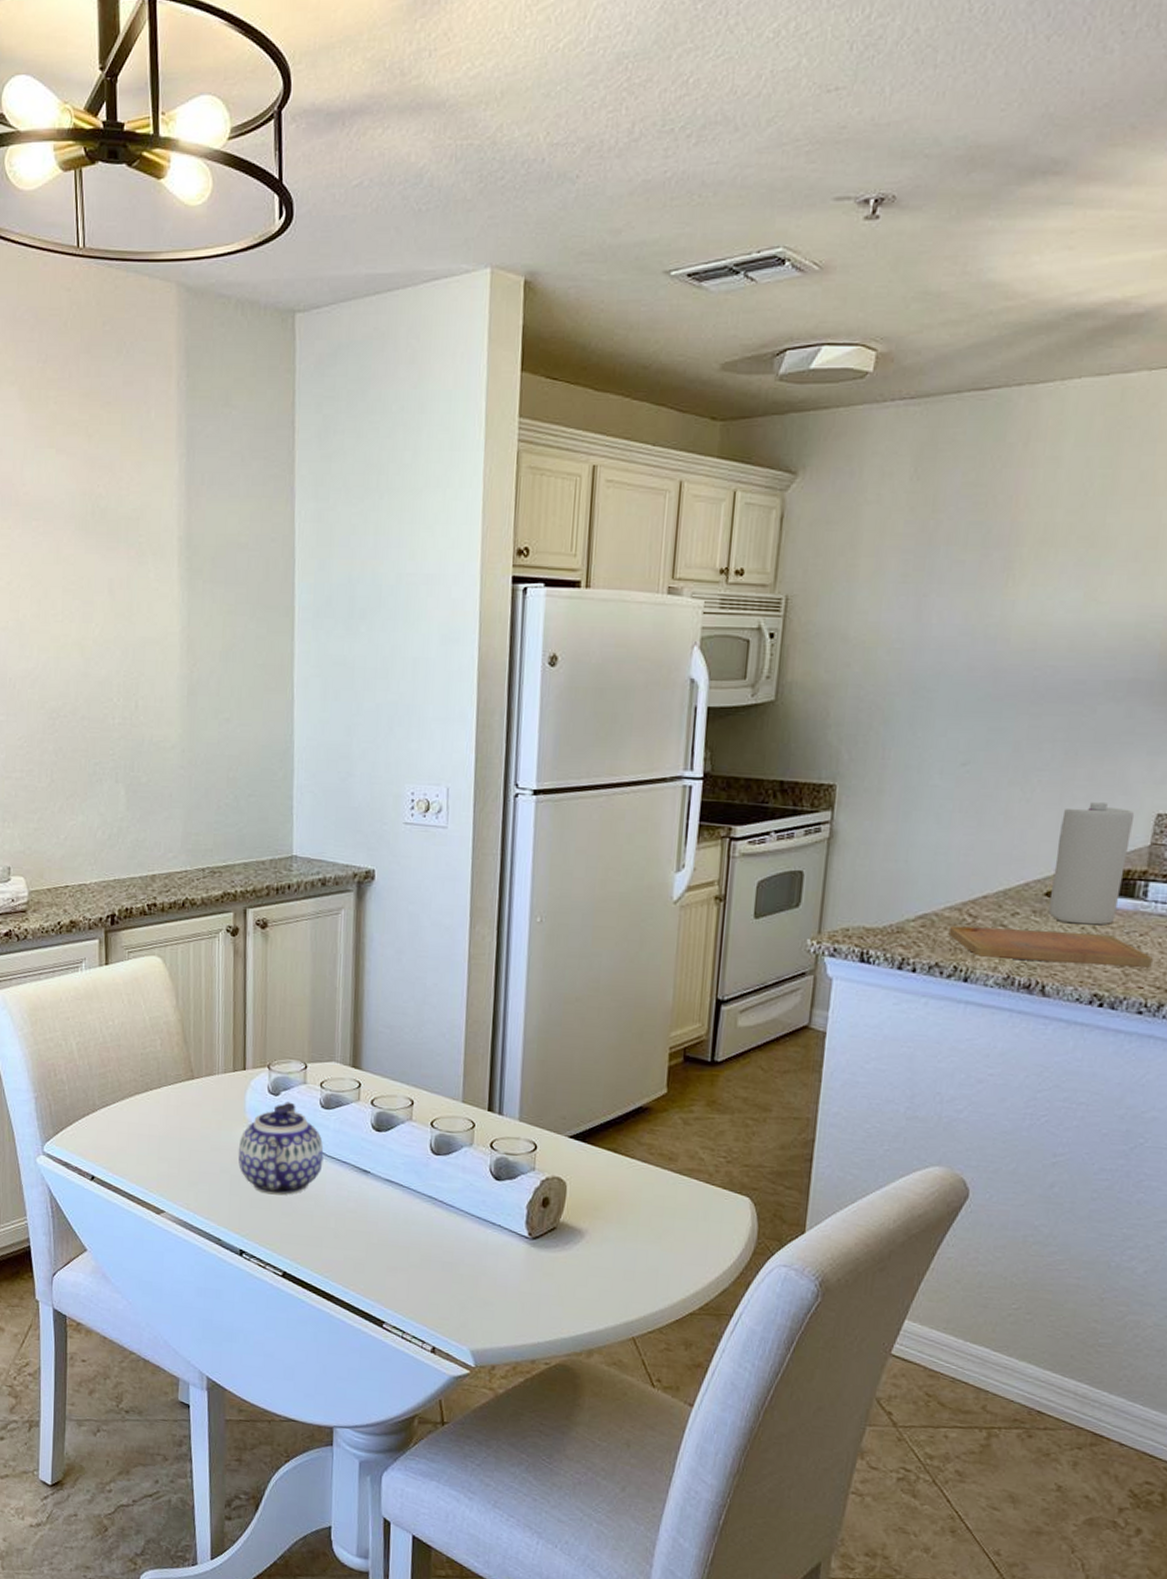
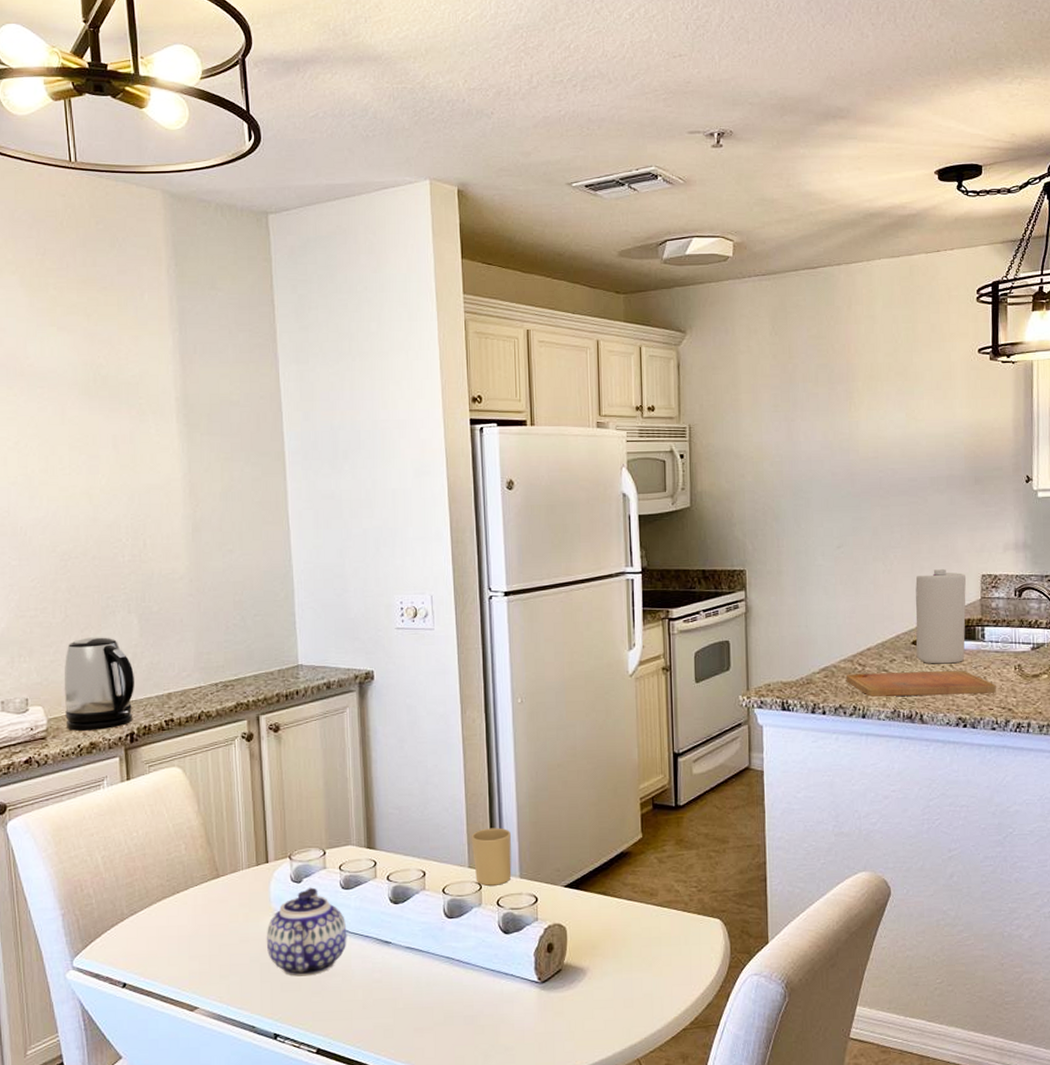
kettle: none [46,806,118,909] -> present [64,637,134,732]
mug: none [467,1061,514,1126] -> present [471,827,512,886]

